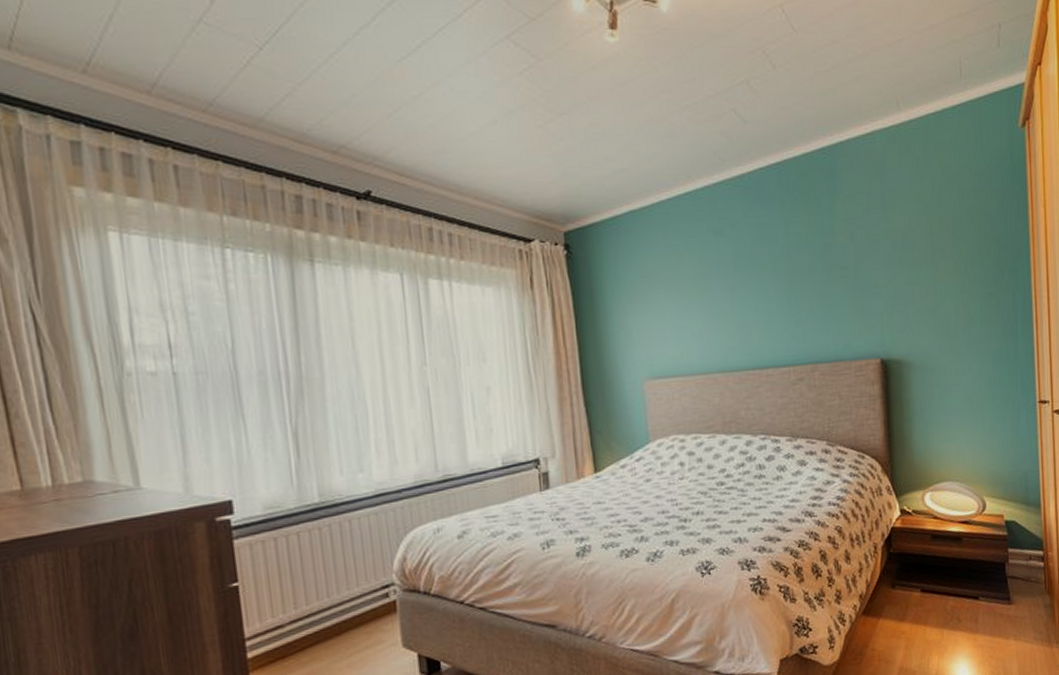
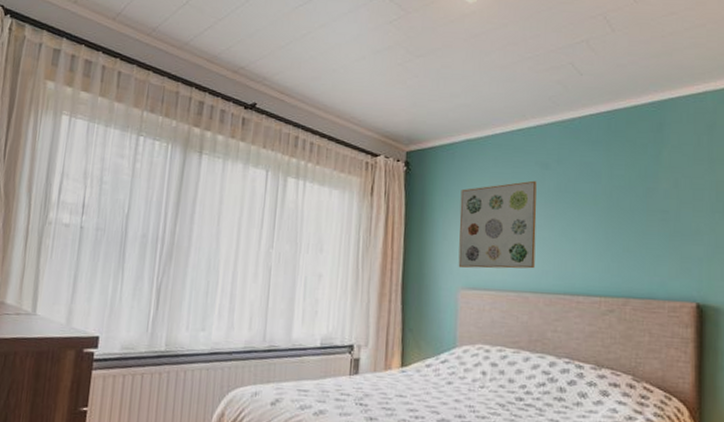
wall art: none [631,250,720,358] -> present [458,180,537,269]

